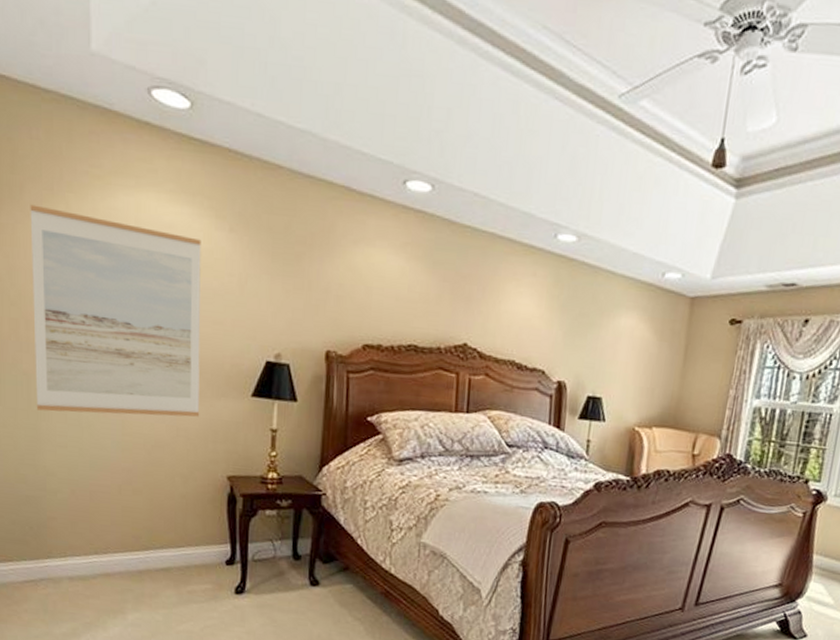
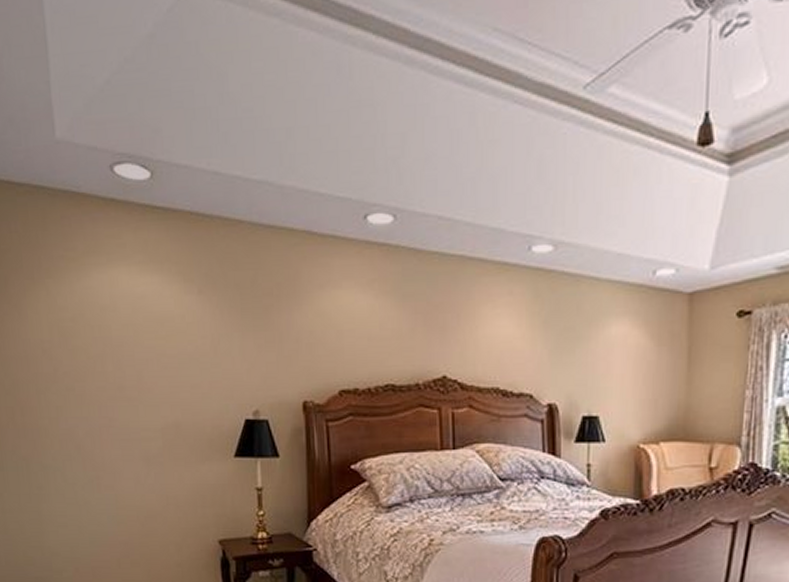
wall art: present [30,204,202,417] -> none [15,295,187,493]

